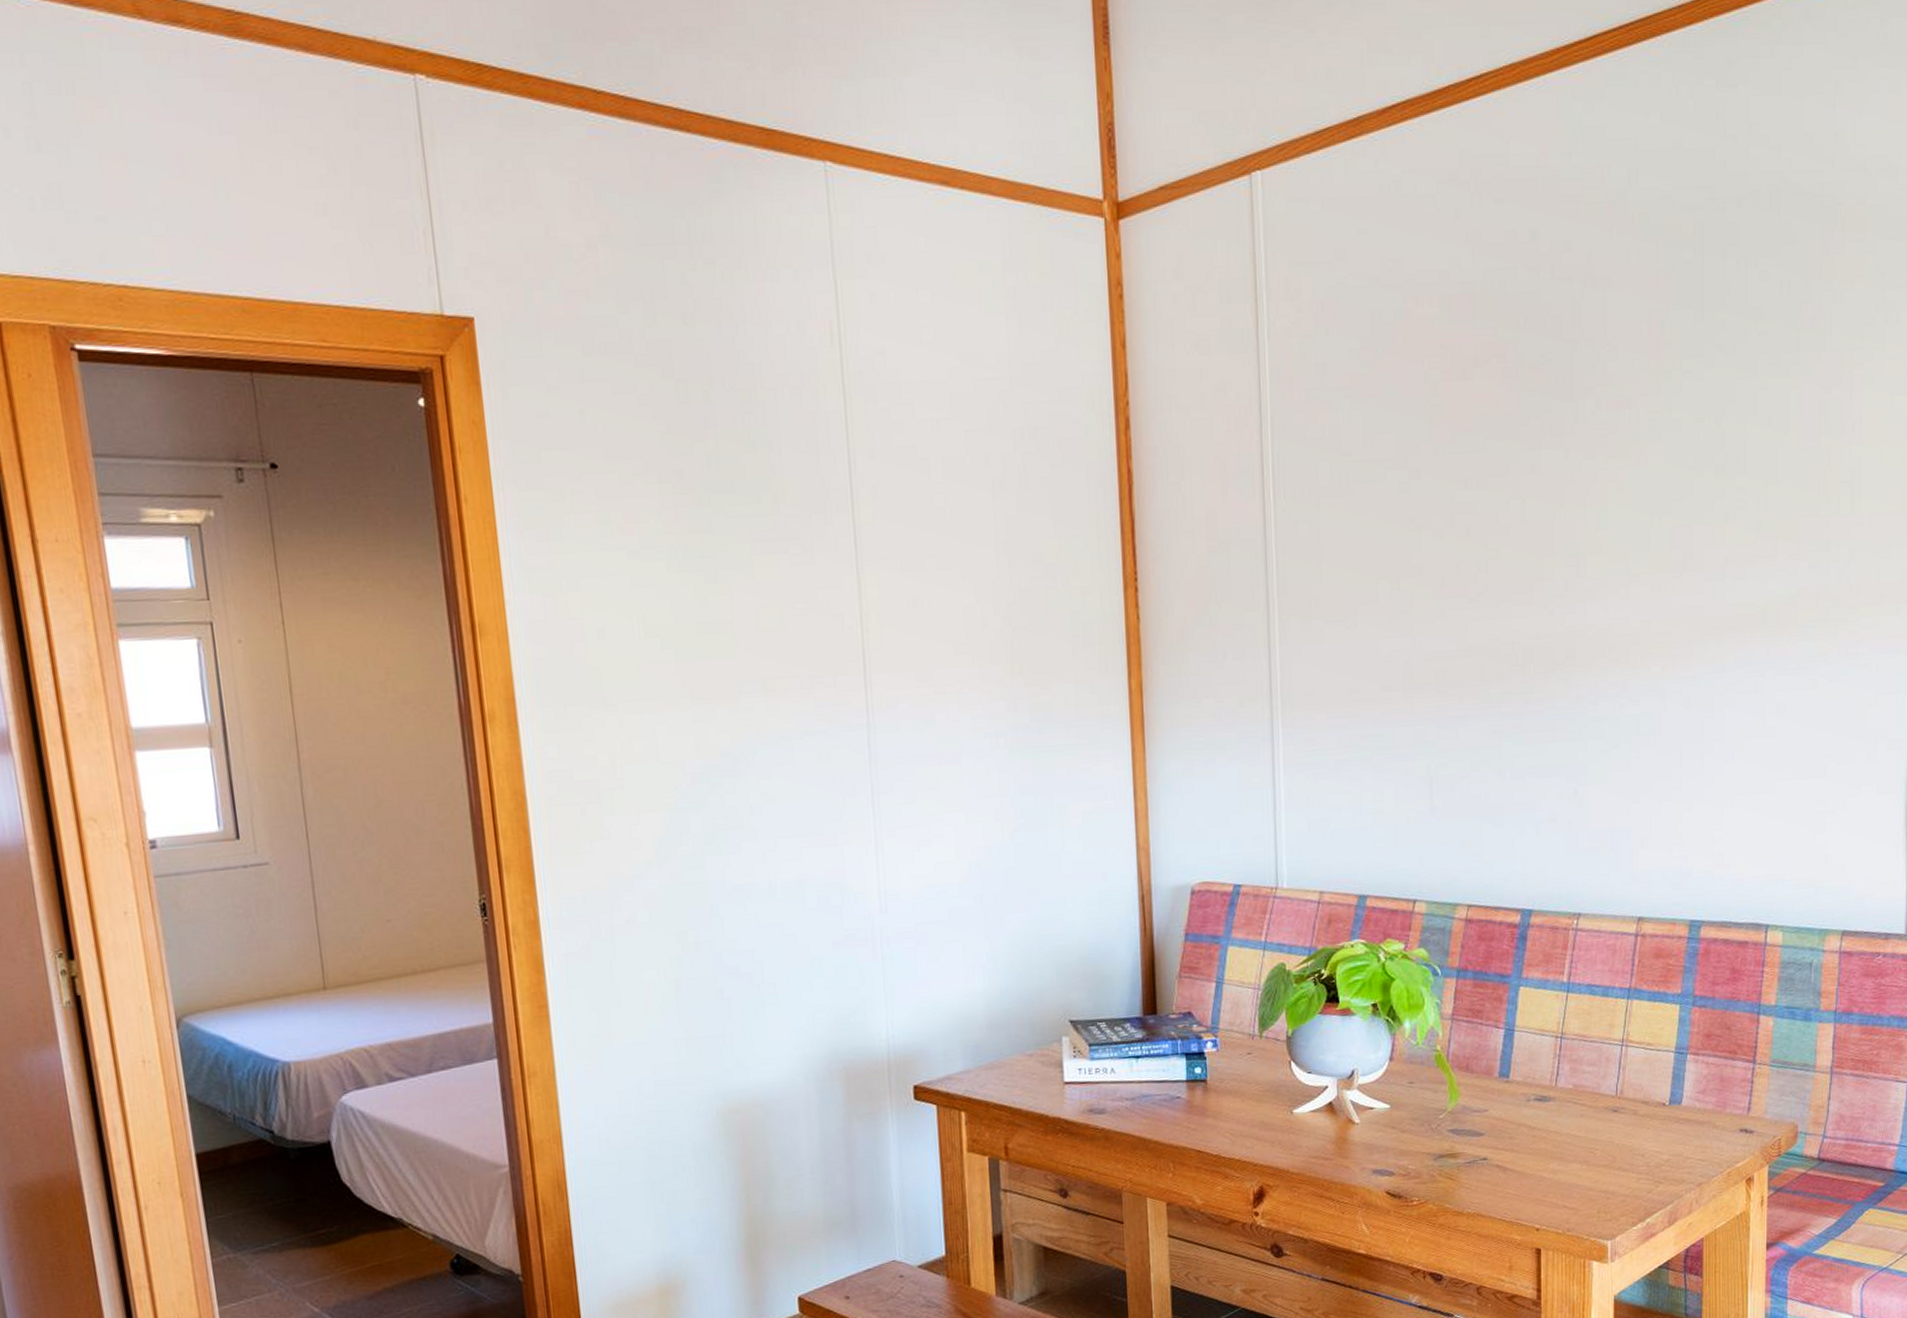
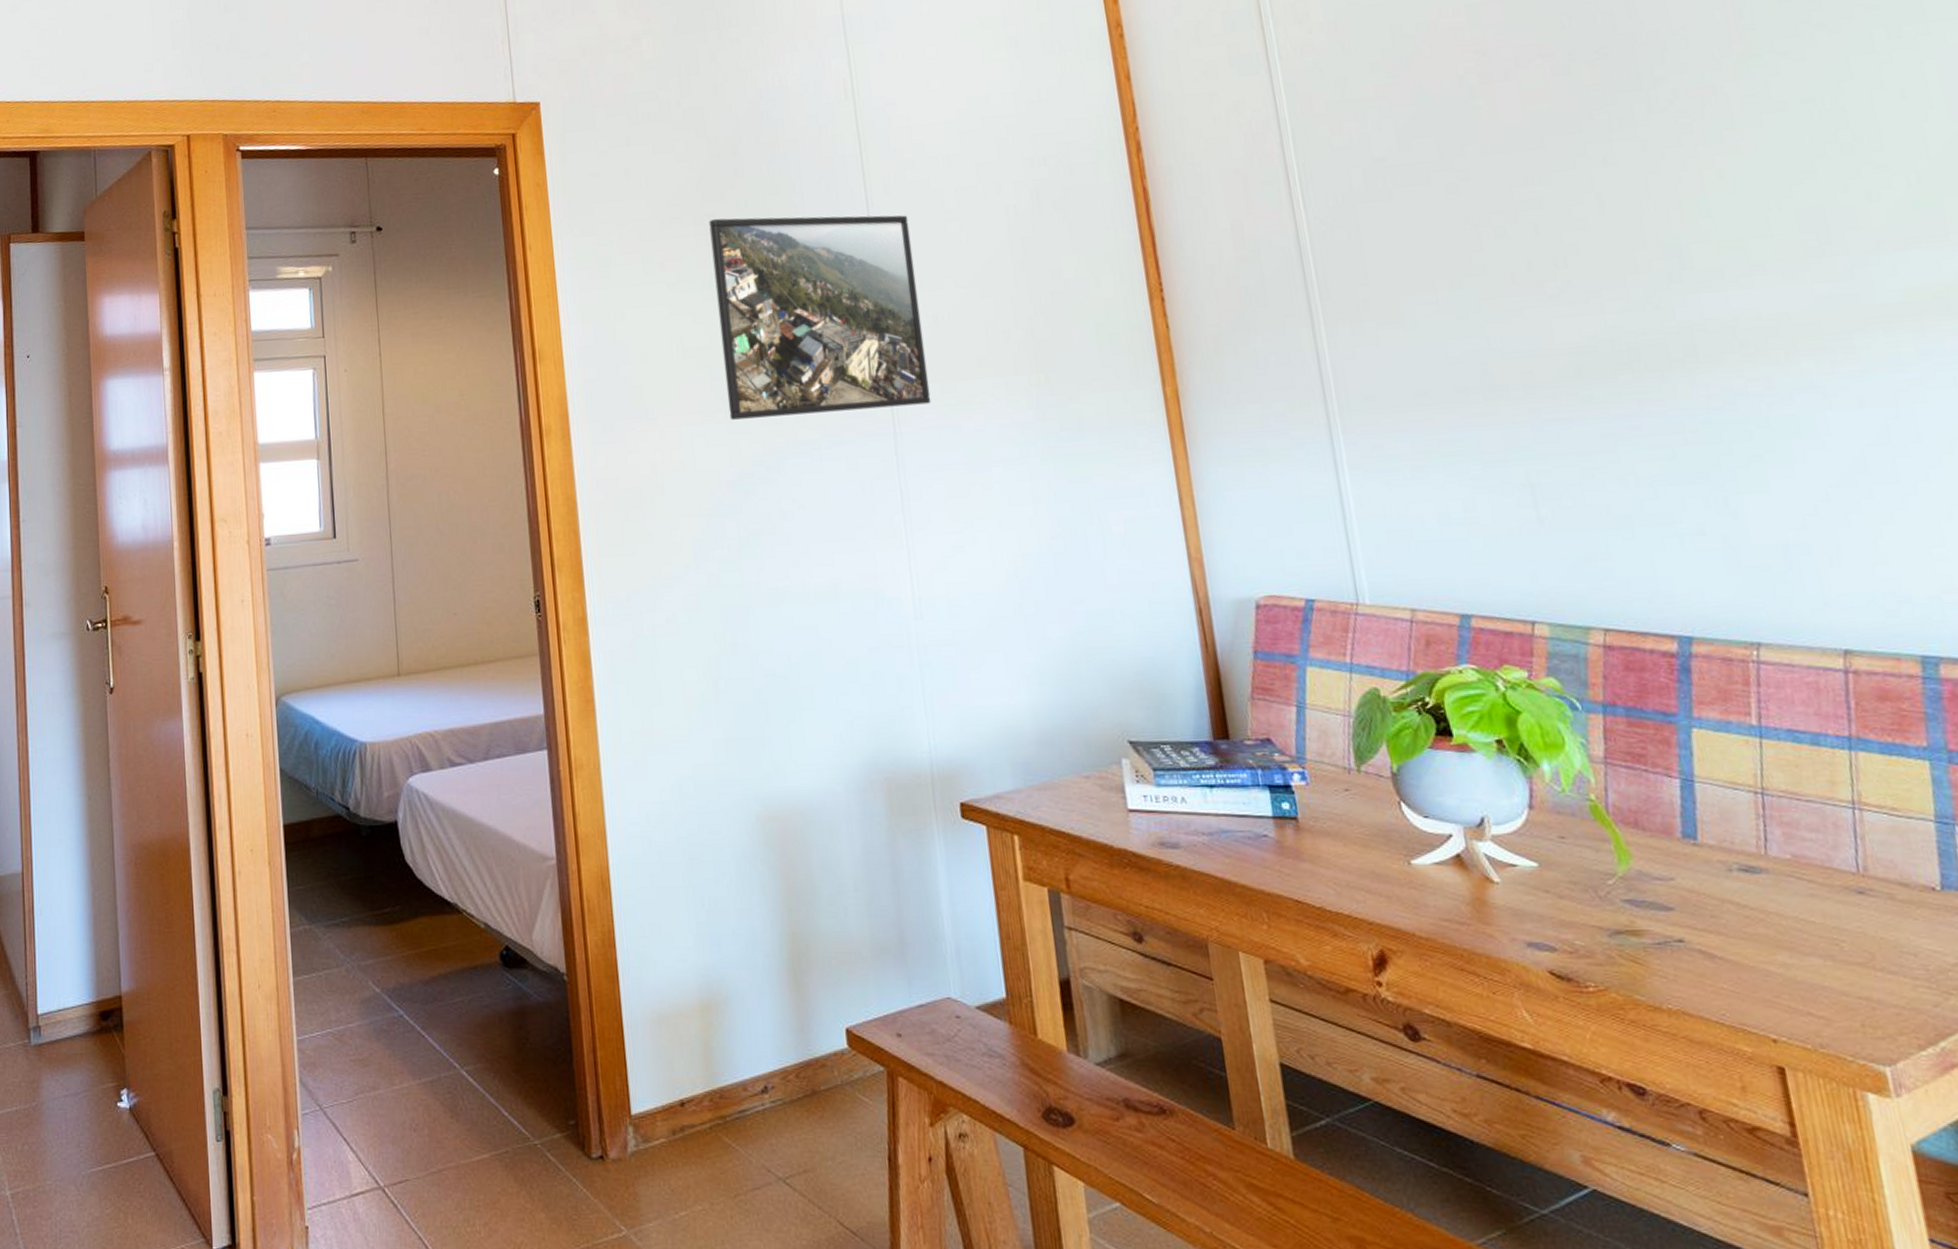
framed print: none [676,476,906,707] -> present [709,215,931,420]

